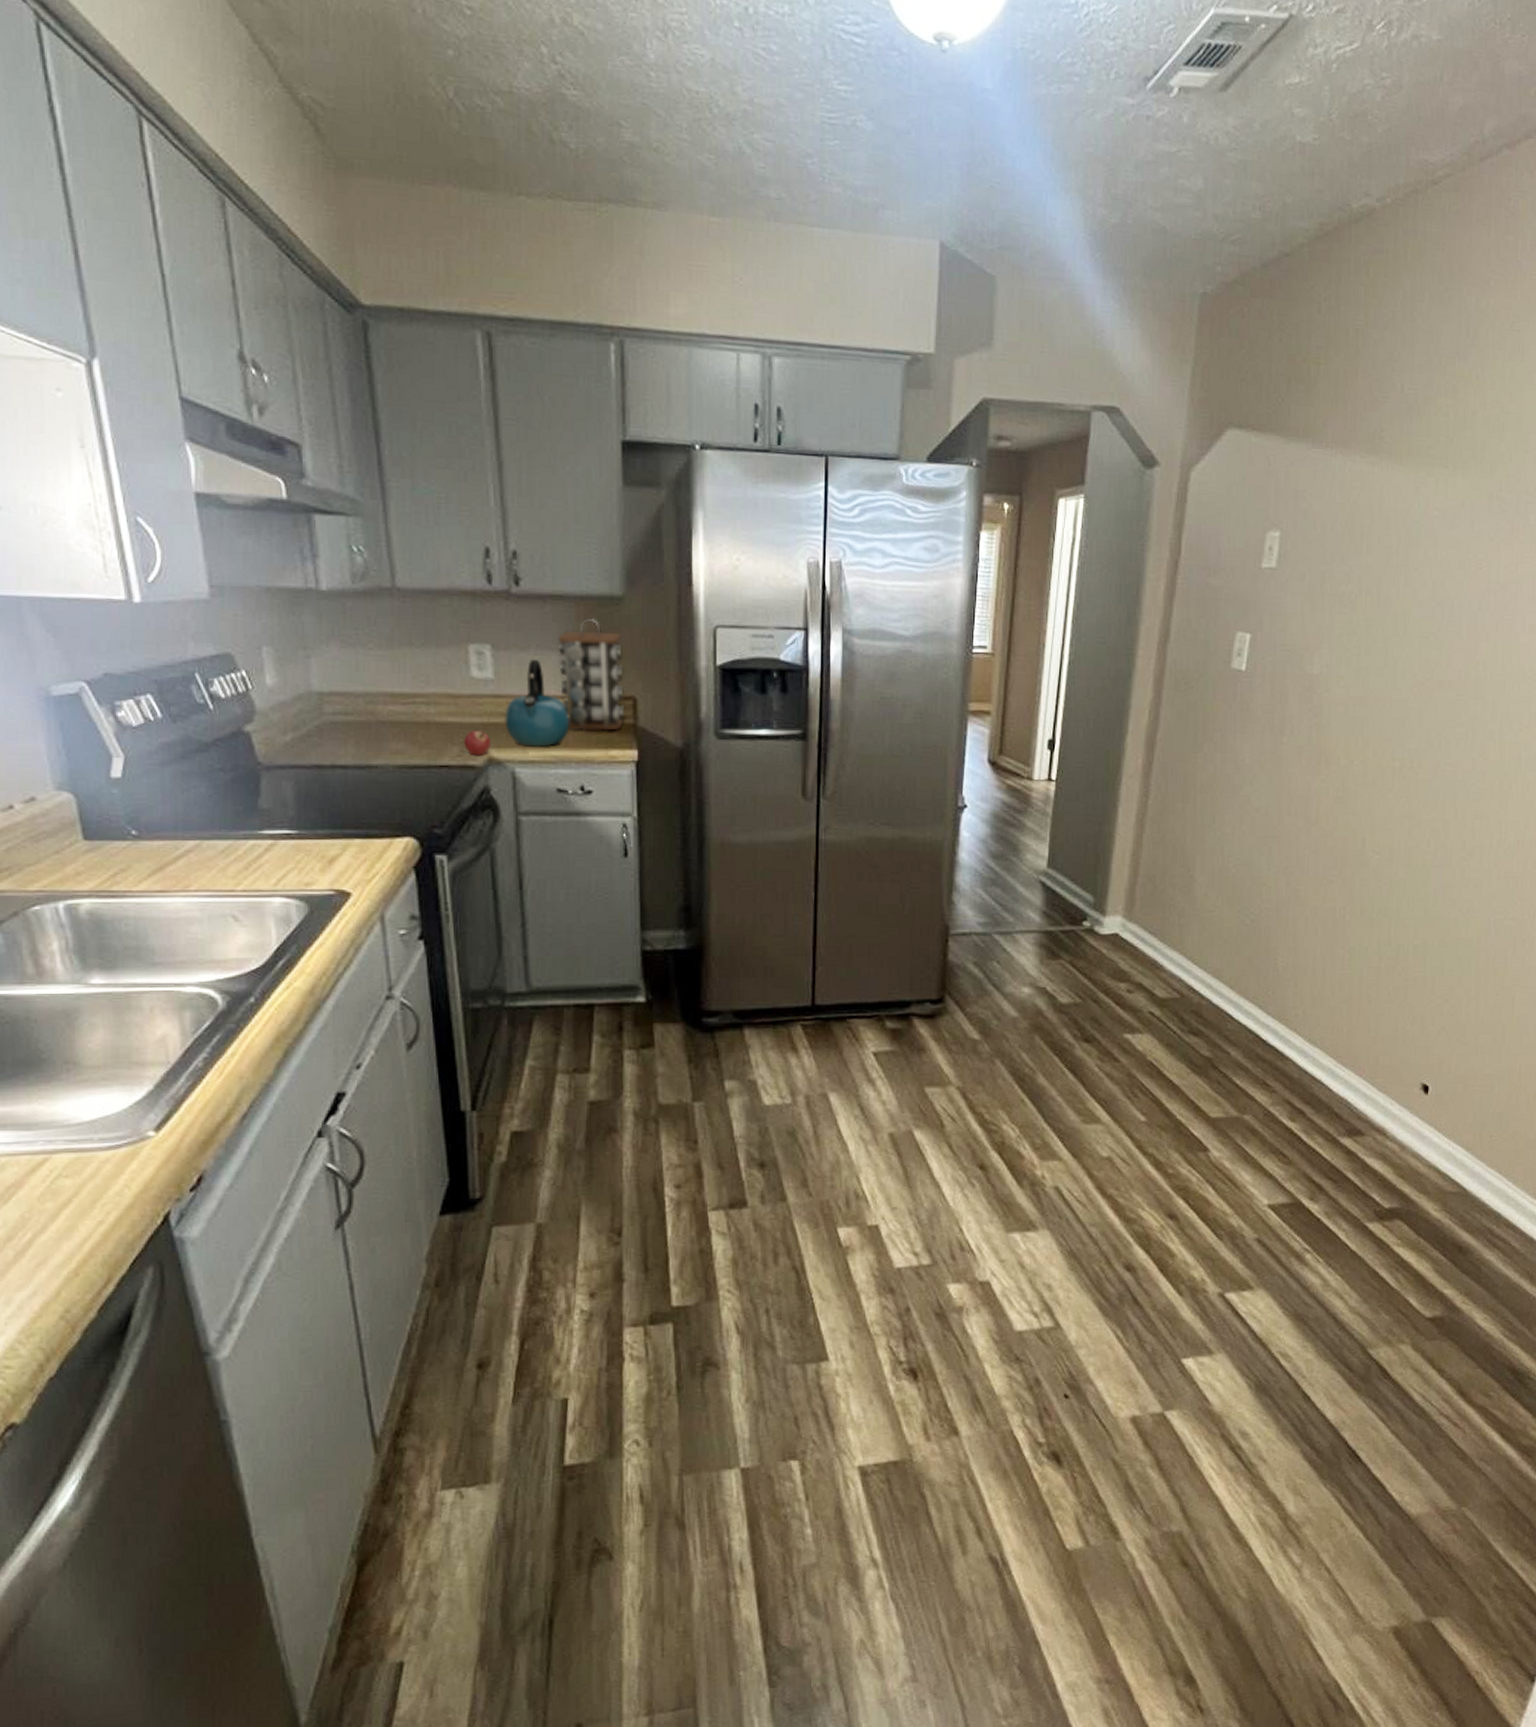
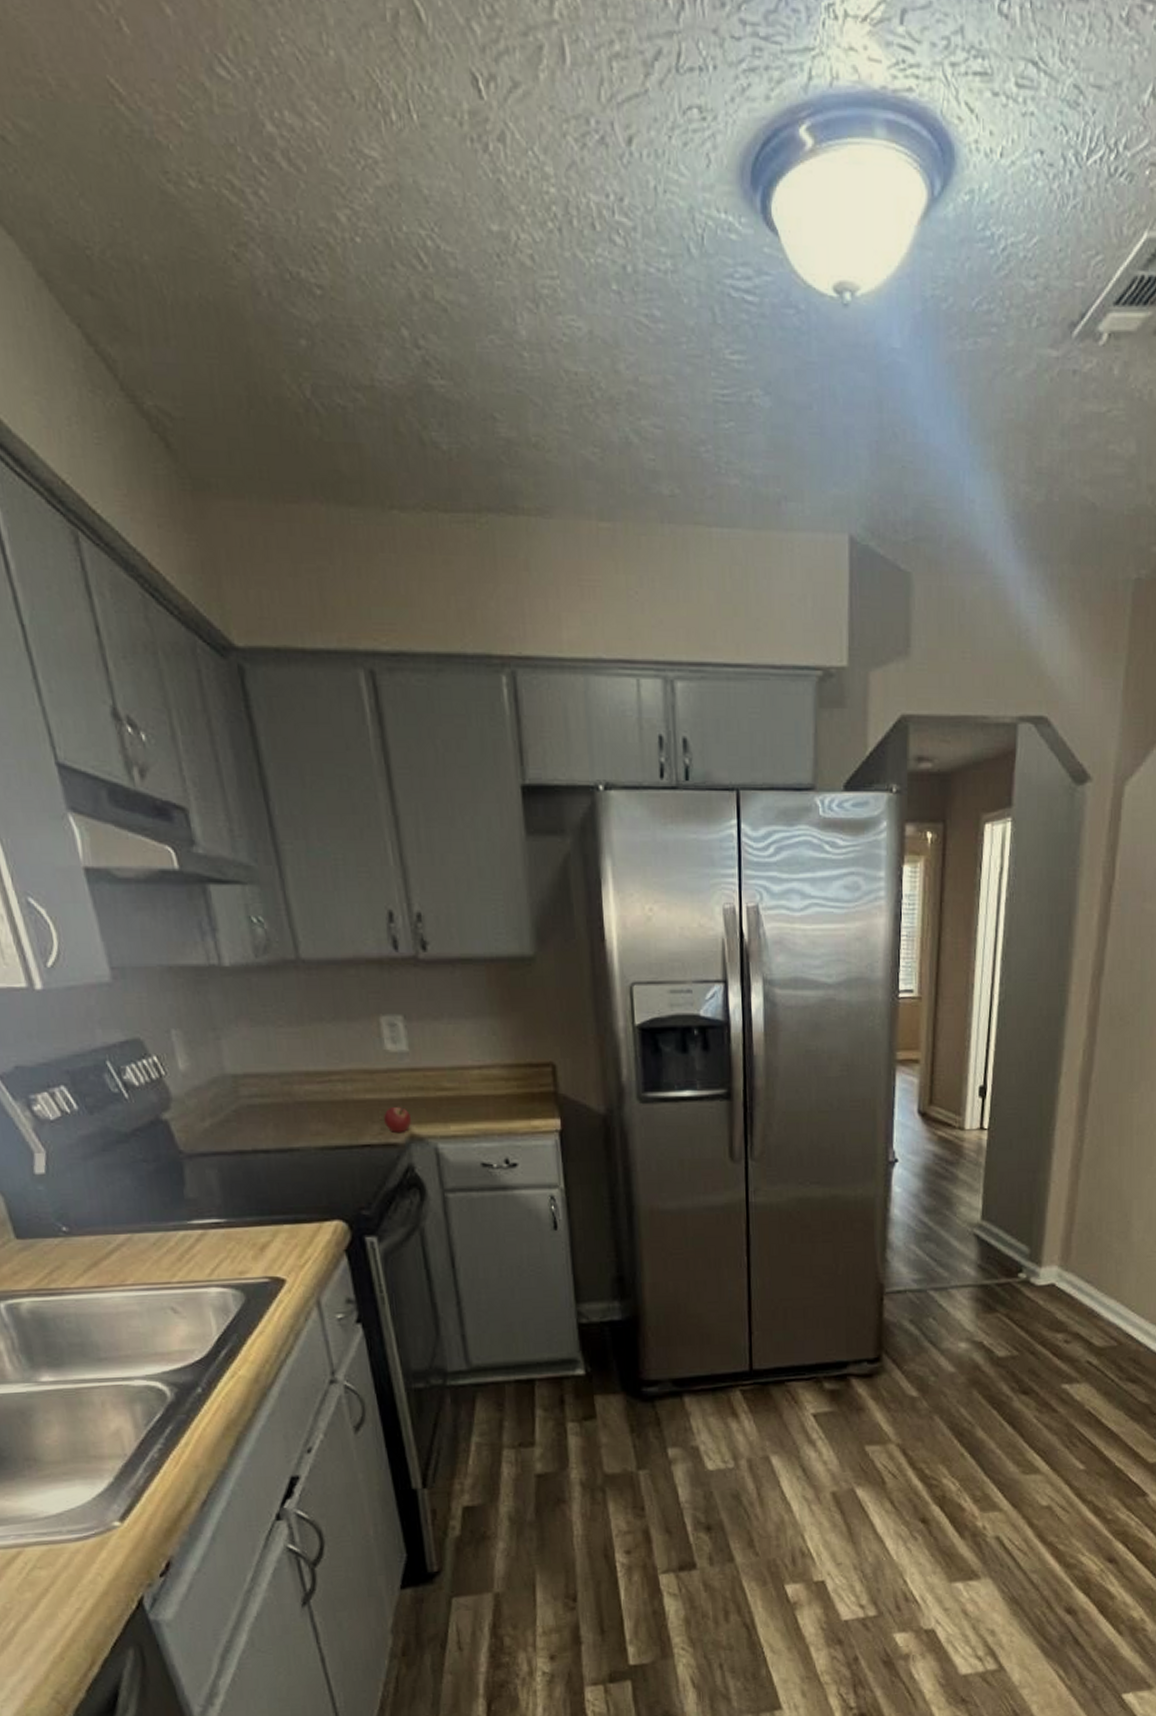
kettle: present [504,660,569,747] -> none [422,1029,489,1121]
spice rack: present [559,618,625,731] -> none [471,982,545,1101]

